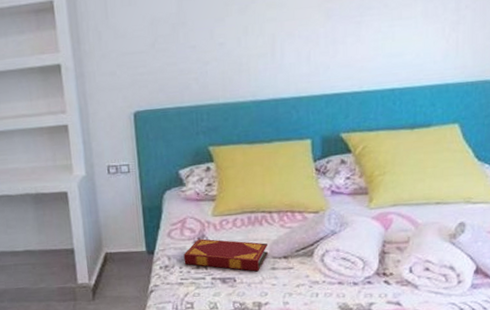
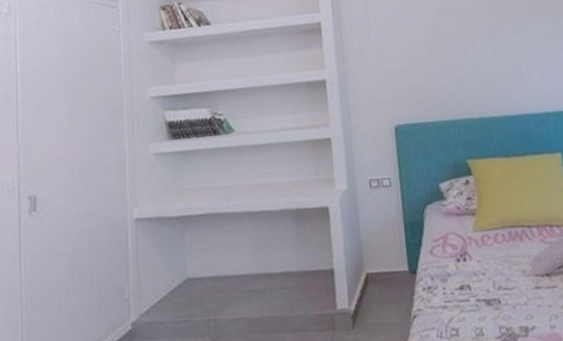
hardback book: present [184,238,269,272] -> none [446,256,532,292]

